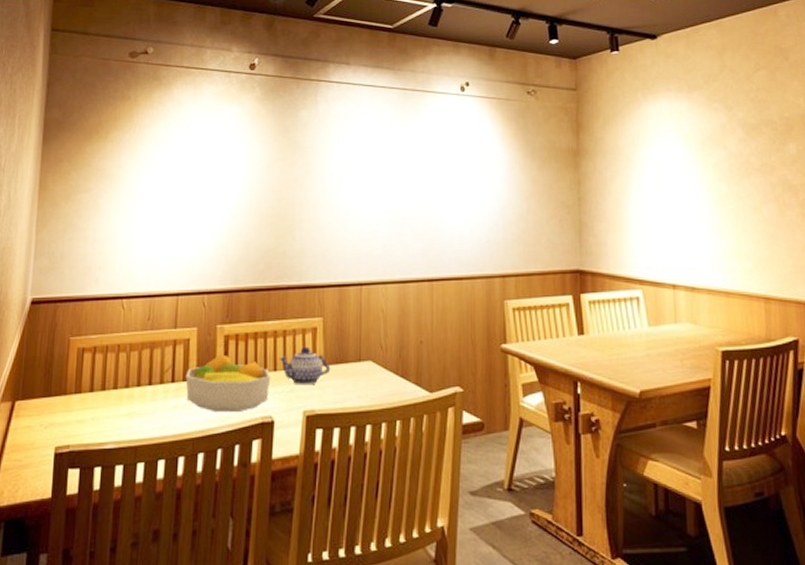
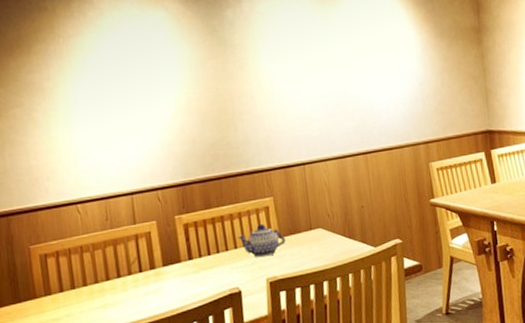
fruit bowl: present [185,354,271,413] -> none [152,241,233,292]

